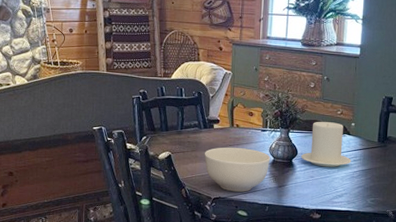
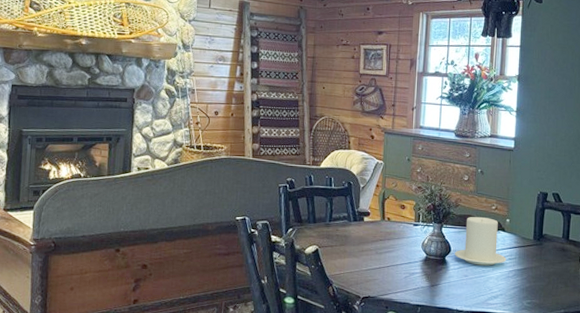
bowl: present [205,147,271,192] -> none [354,242,423,291]

